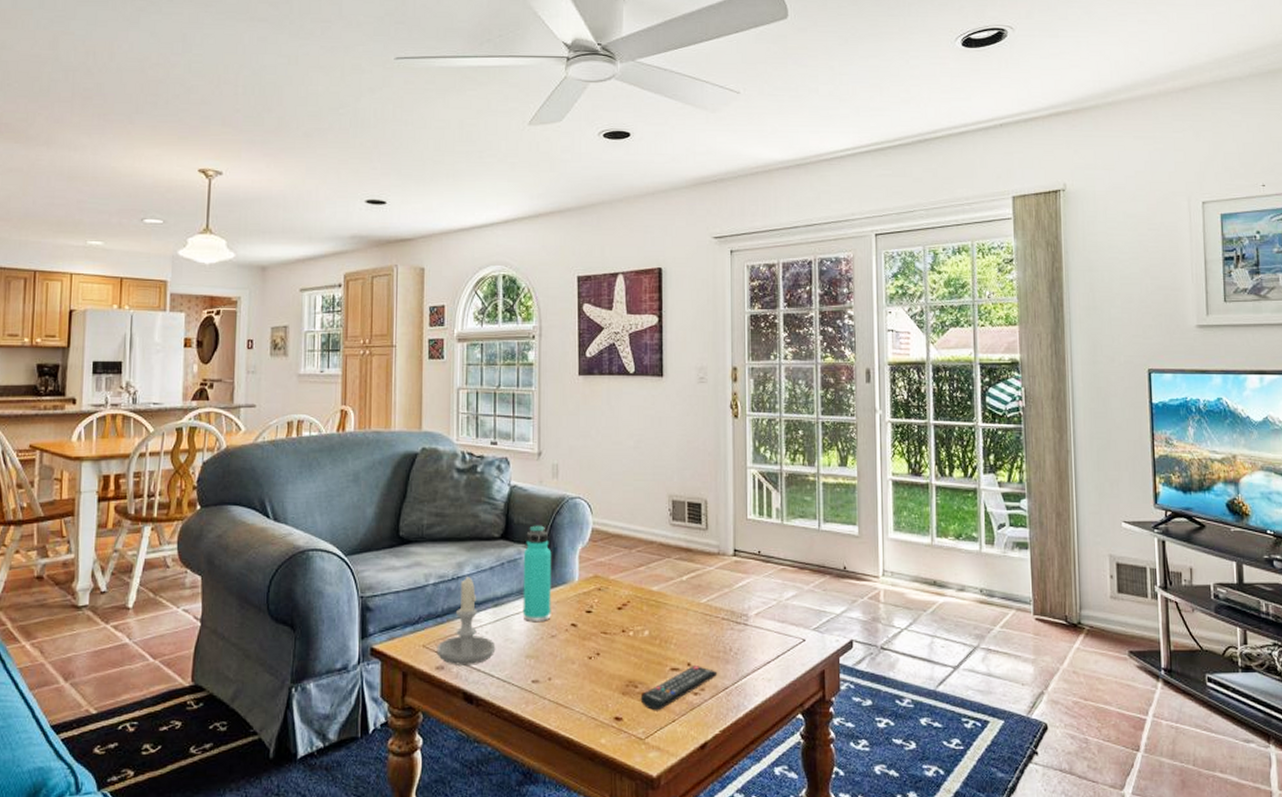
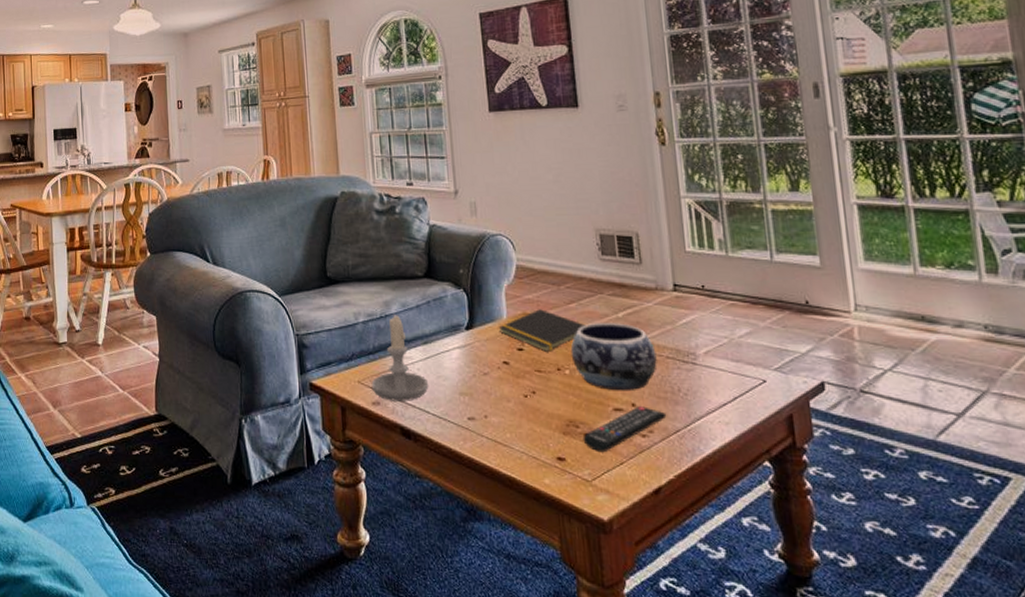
thermos bottle: present [522,525,552,623] -> none [448,263,482,360]
notepad: none [569,572,652,614] -> present [498,309,586,352]
decorative bowl: none [636,586,713,650] -> present [570,323,657,390]

